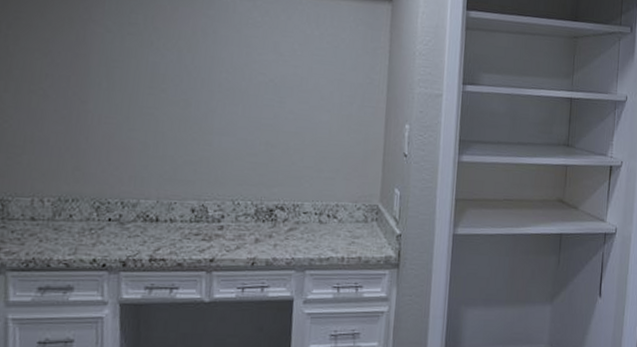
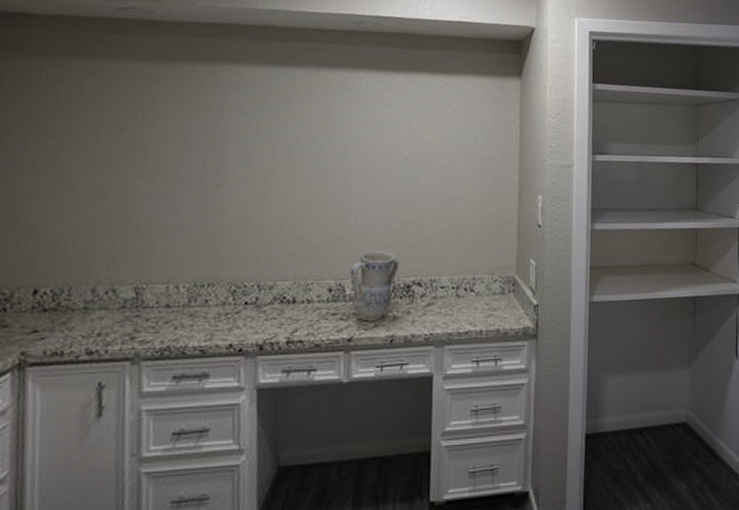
vase: none [213,172,263,244] -> present [350,249,400,322]

